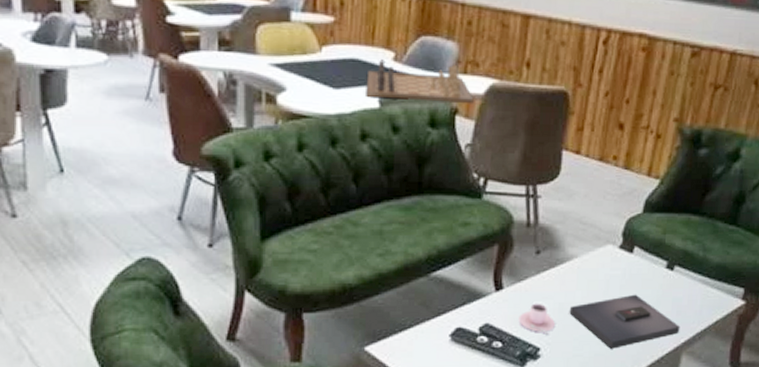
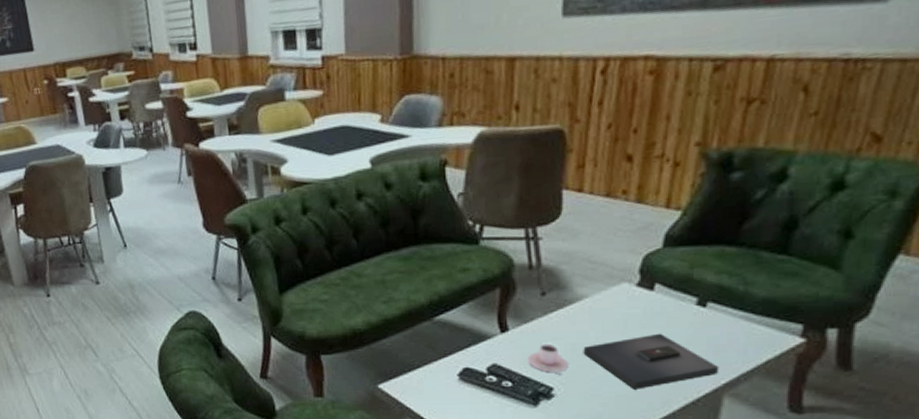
chess set: present [366,60,474,104] -> none [357,117,463,159]

